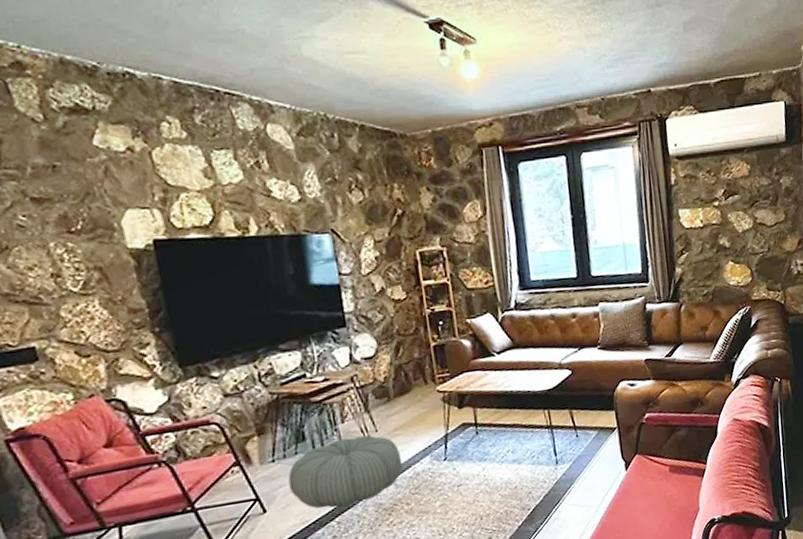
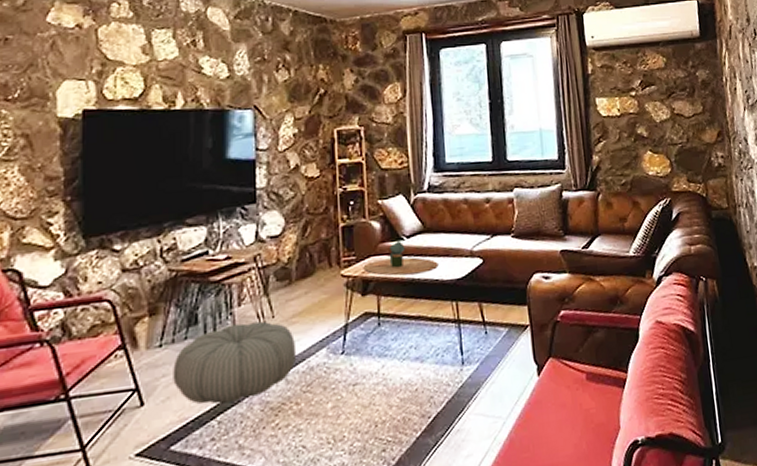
decorative tray: none [457,357,530,389] -> present [363,241,438,276]

